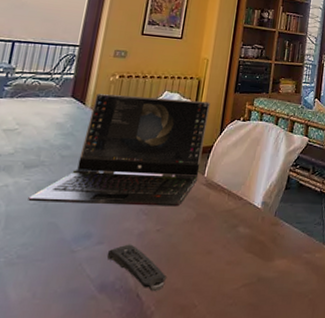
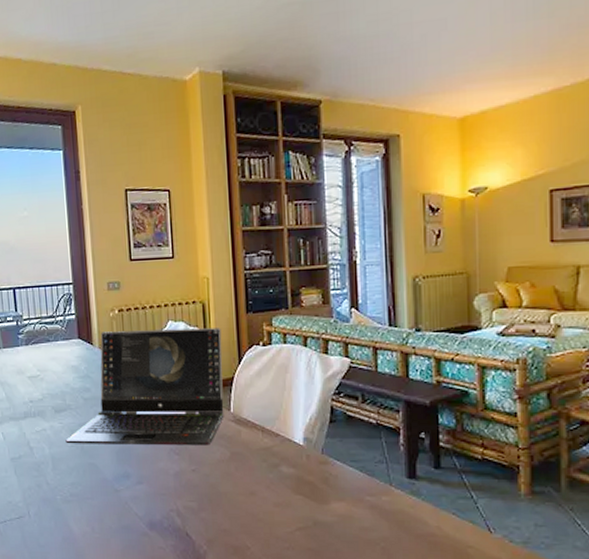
remote control: present [106,244,167,292] -> none [148,484,213,532]

